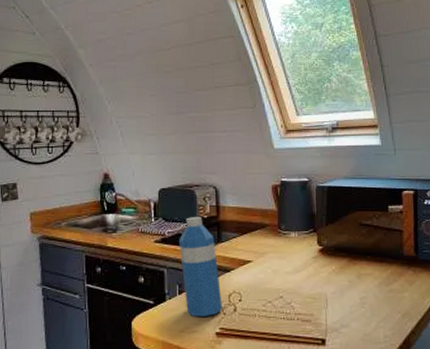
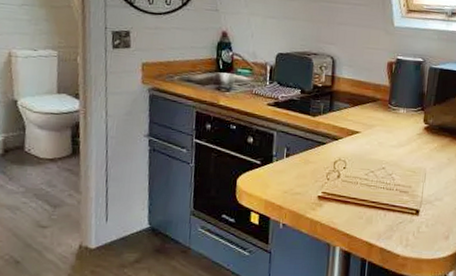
water bottle: present [179,216,222,318] -> none [291,84,327,181]

